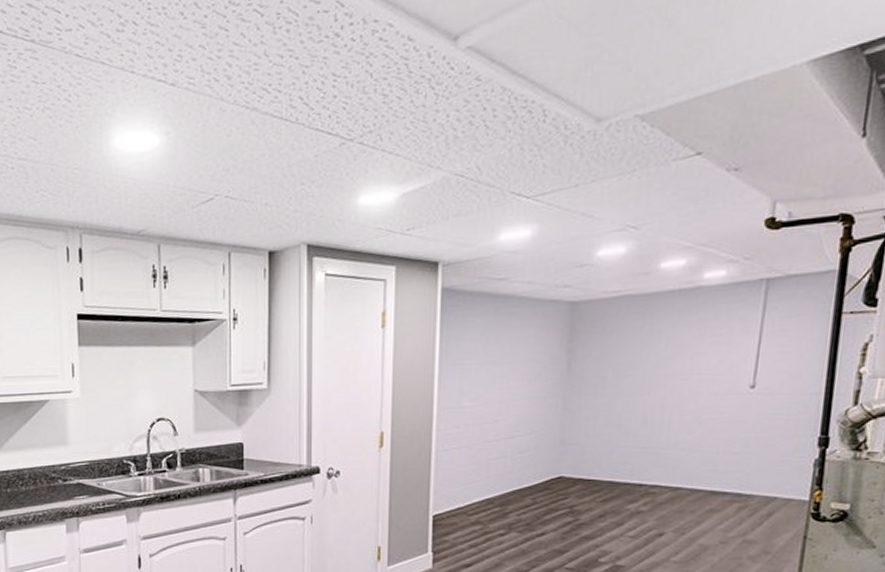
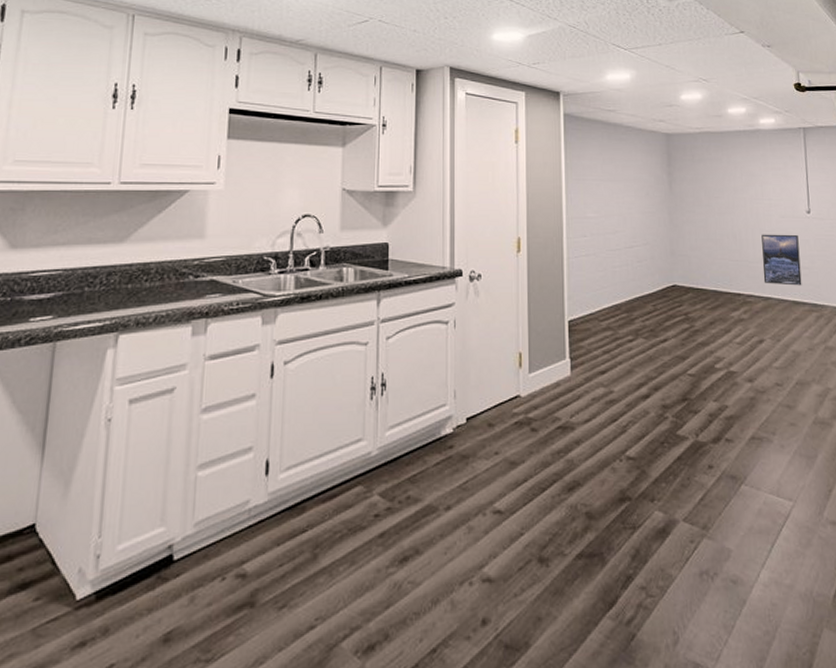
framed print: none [675,414,732,474] -> present [761,234,802,286]

